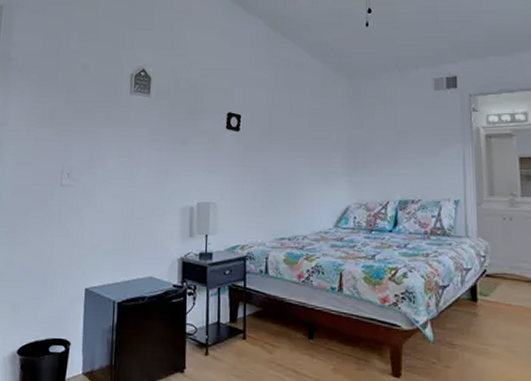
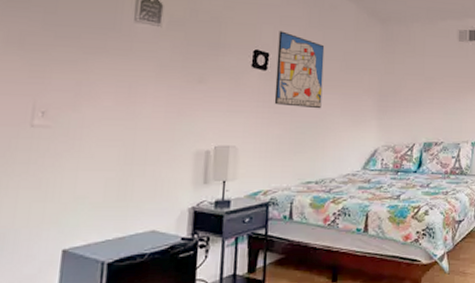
wall art: none [247,93,292,167] -> present [274,31,325,109]

